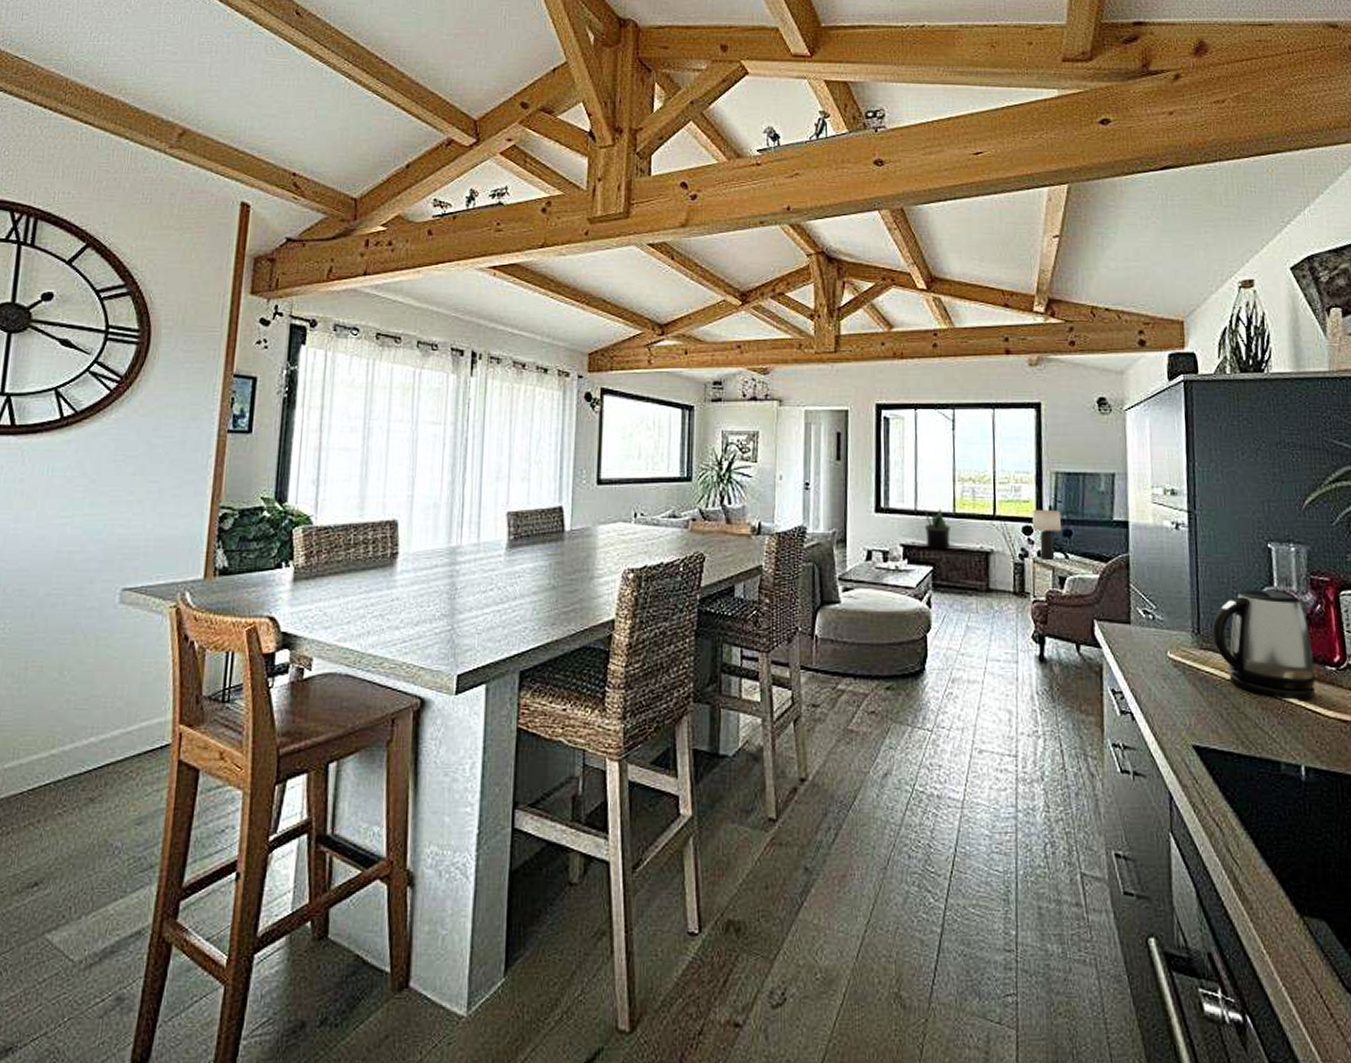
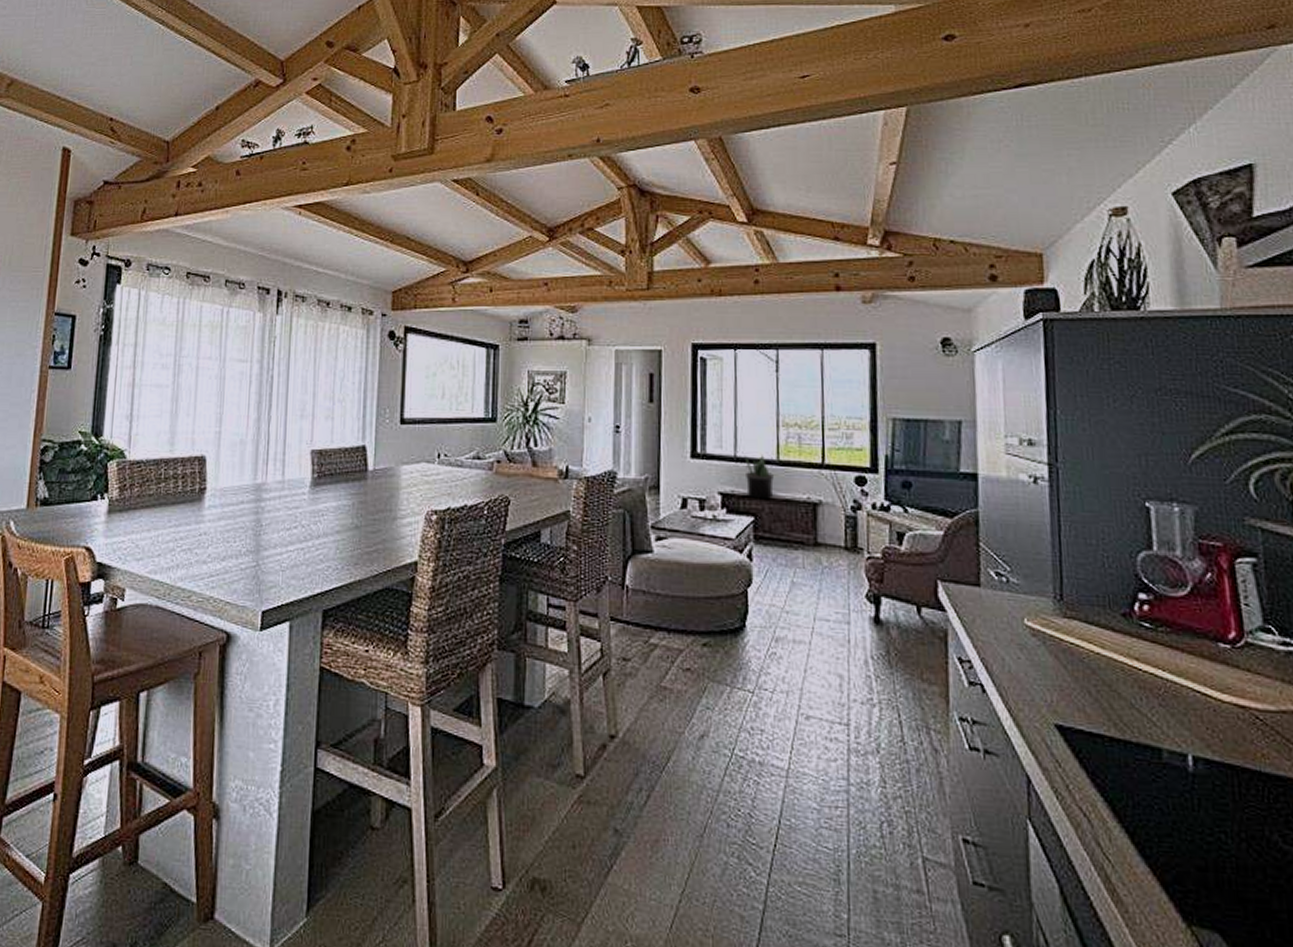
table lamp: present [1031,509,1062,559] -> none [865,458,901,513]
kettle: present [1212,589,1315,700] -> none [1077,553,1205,680]

